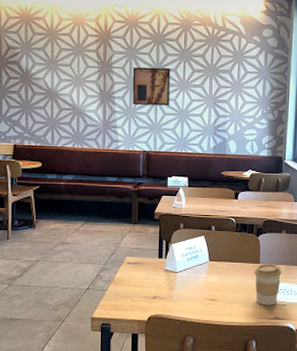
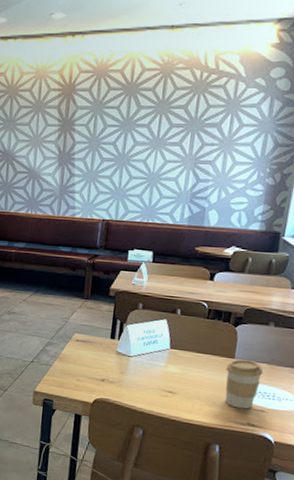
wall art: present [132,67,170,106] -> none [95,123,143,168]

